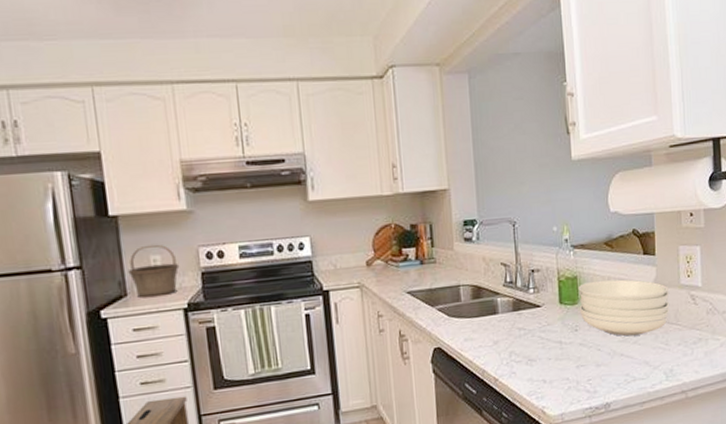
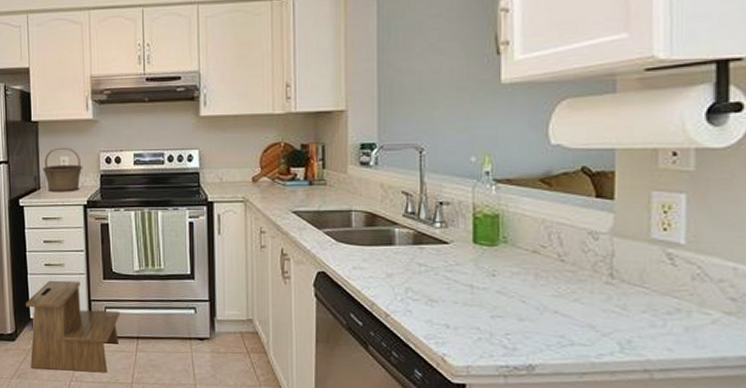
bowl: present [578,279,670,337] -> none [499,222,633,292]

